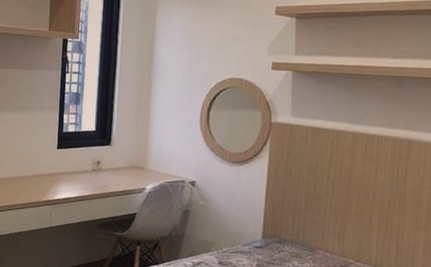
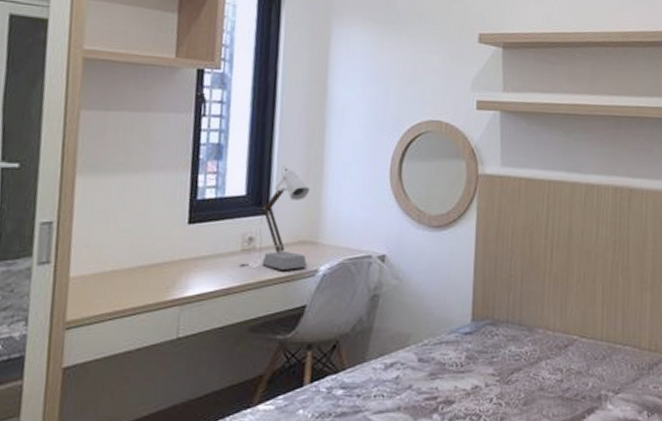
desk lamp: none [91,110,140,187] -> present [239,166,310,270]

